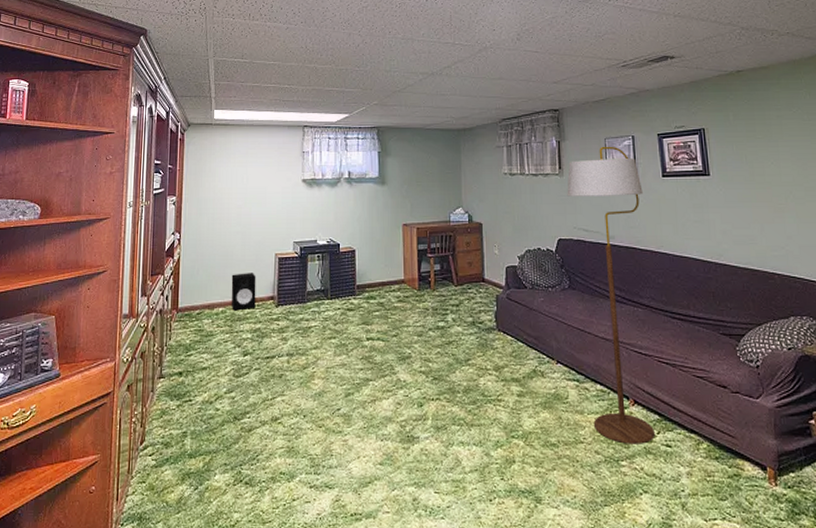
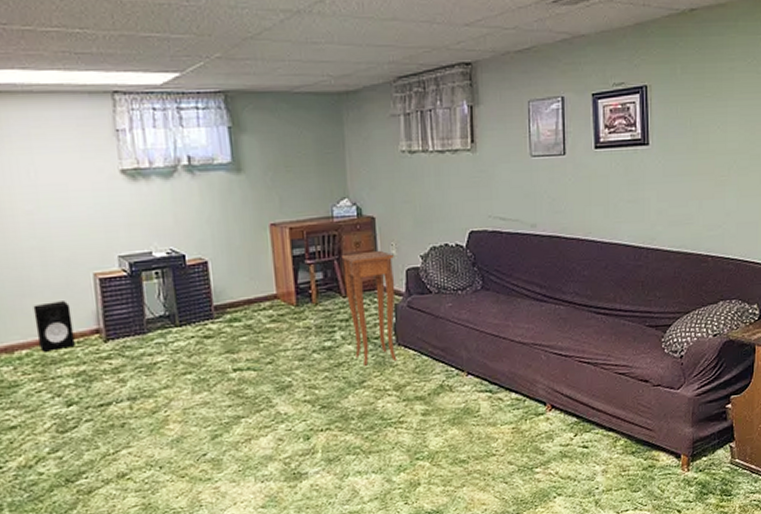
side table: none [455,249,497,346] -> present [341,250,397,366]
floor lamp: present [567,146,656,444] -> none [481,111,573,451]

